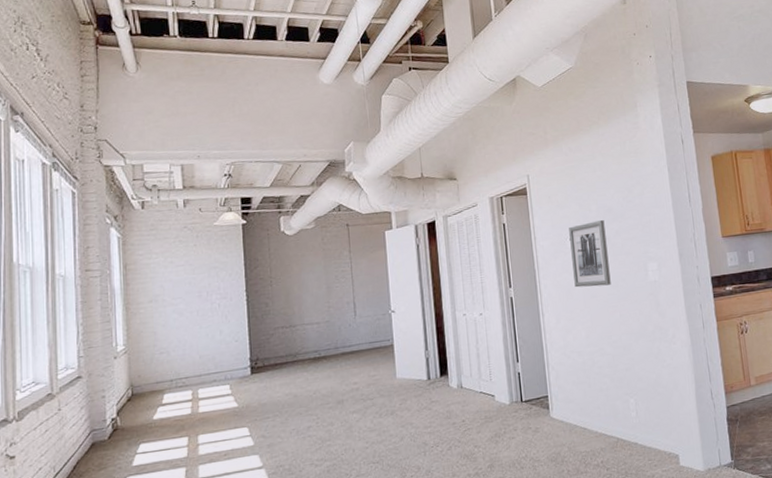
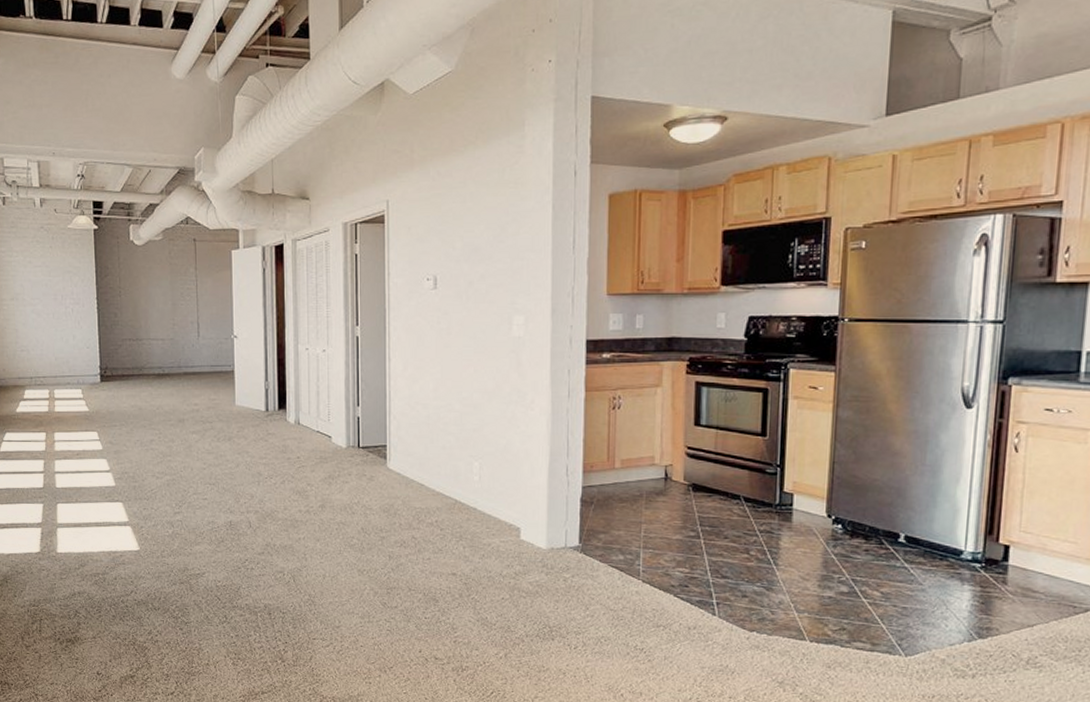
wall art: present [569,220,611,288] -> none [427,261,469,336]

